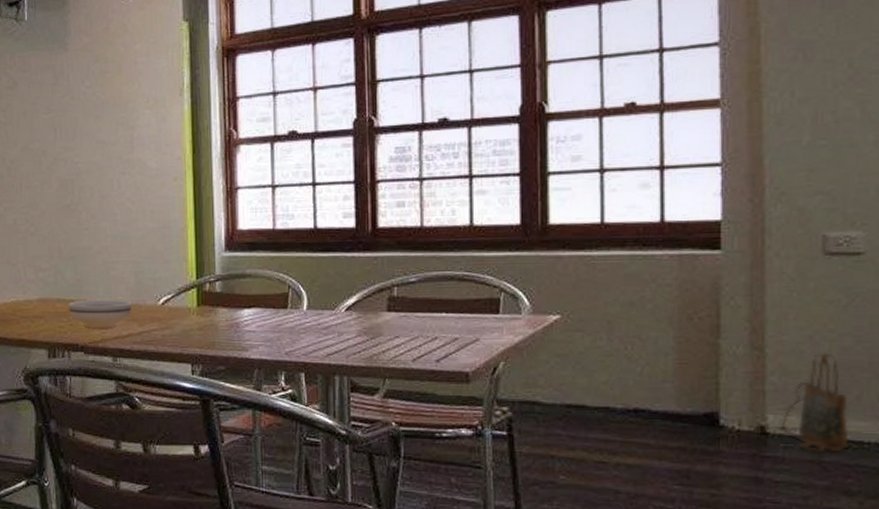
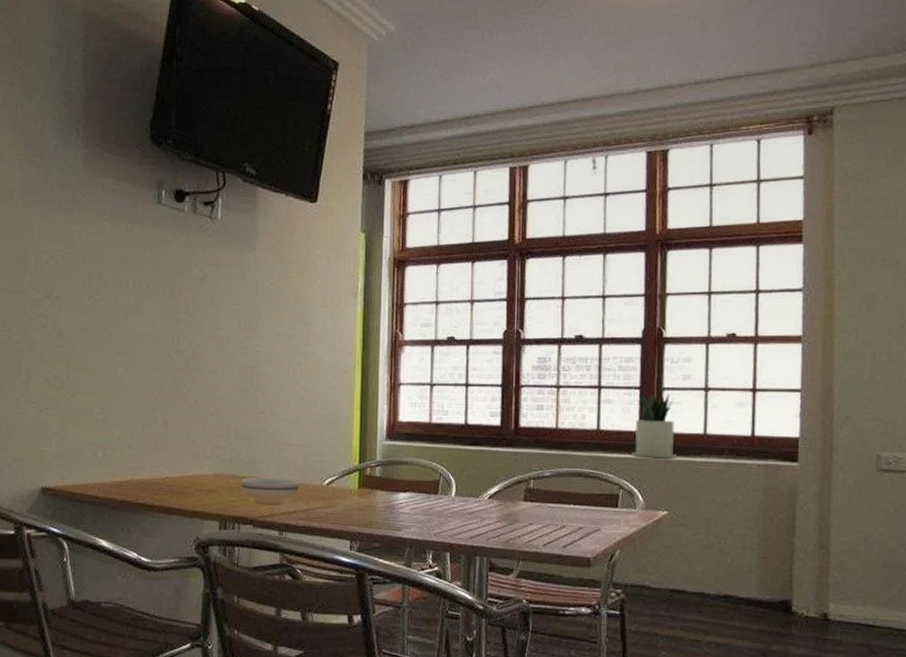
planter: none [512,179,569,256] -> present [631,393,677,459]
handbag: present [781,353,849,453] -> none [839,553,892,638]

